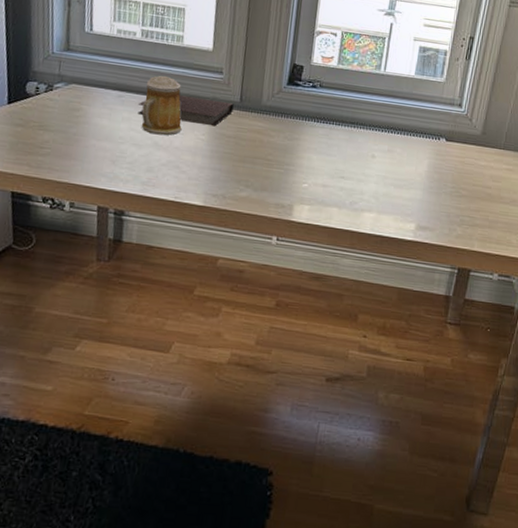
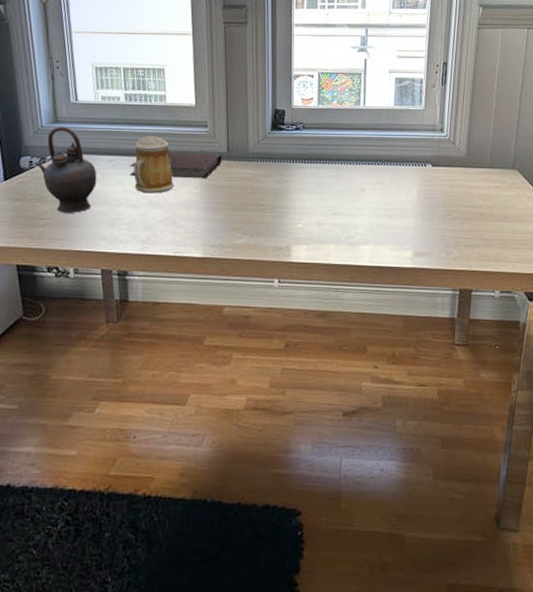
teapot: none [40,54,104,146] -> present [34,126,97,213]

